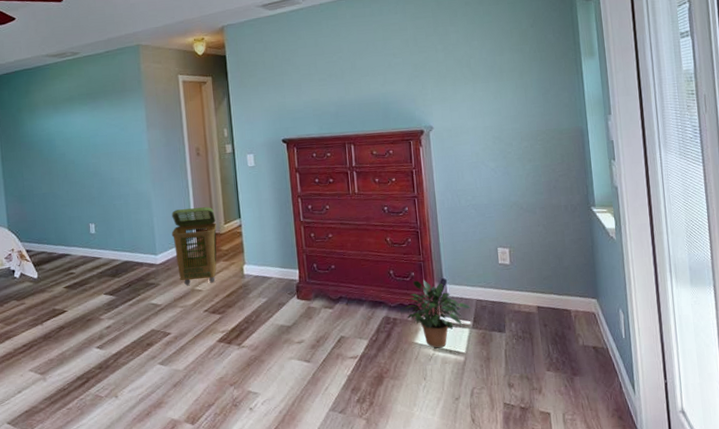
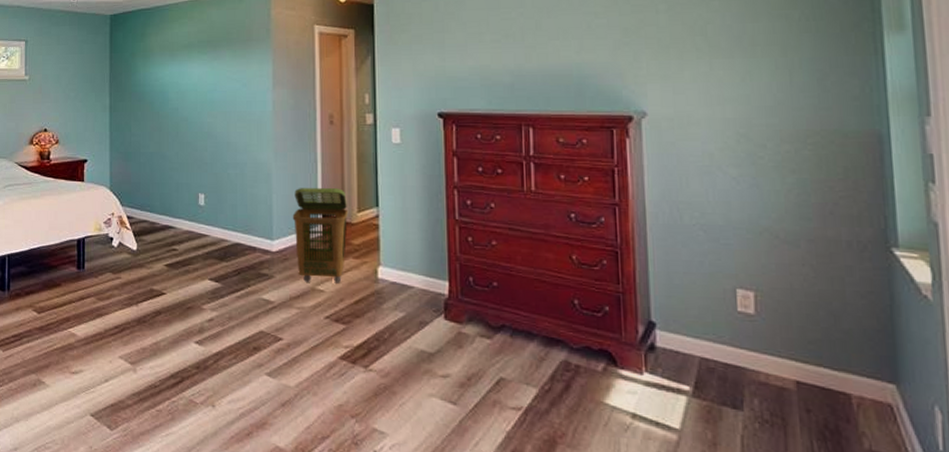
potted plant: present [402,279,471,348] -> none [589,317,692,417]

